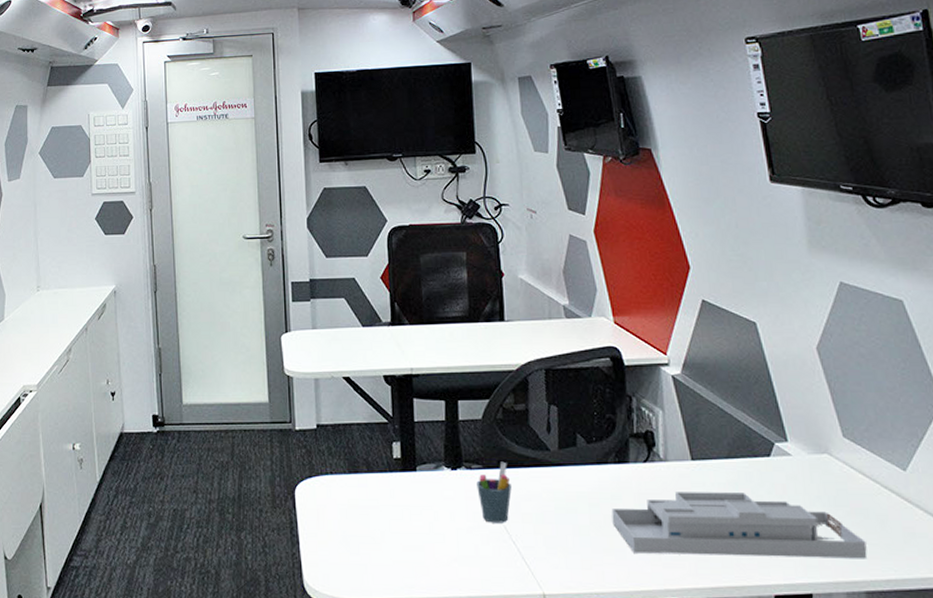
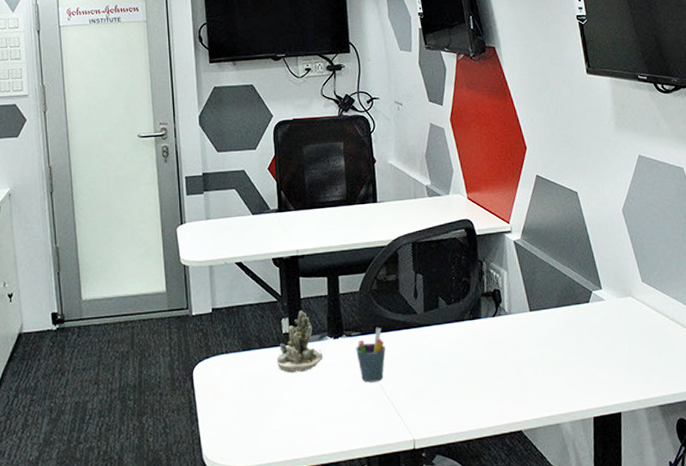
succulent planter: none [386,435,439,504] -> present [277,310,323,373]
desk organizer: present [611,492,868,559] -> none [468,335,660,395]

